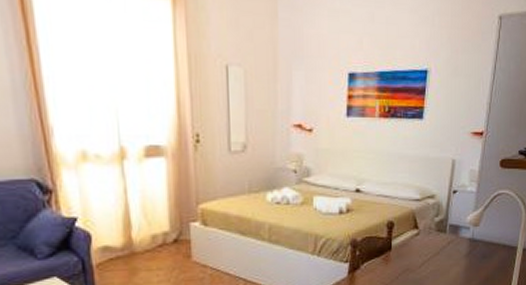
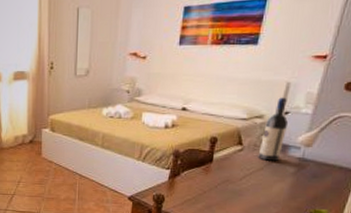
wine bottle: none [433,175,458,244] -> present [258,97,289,161]

